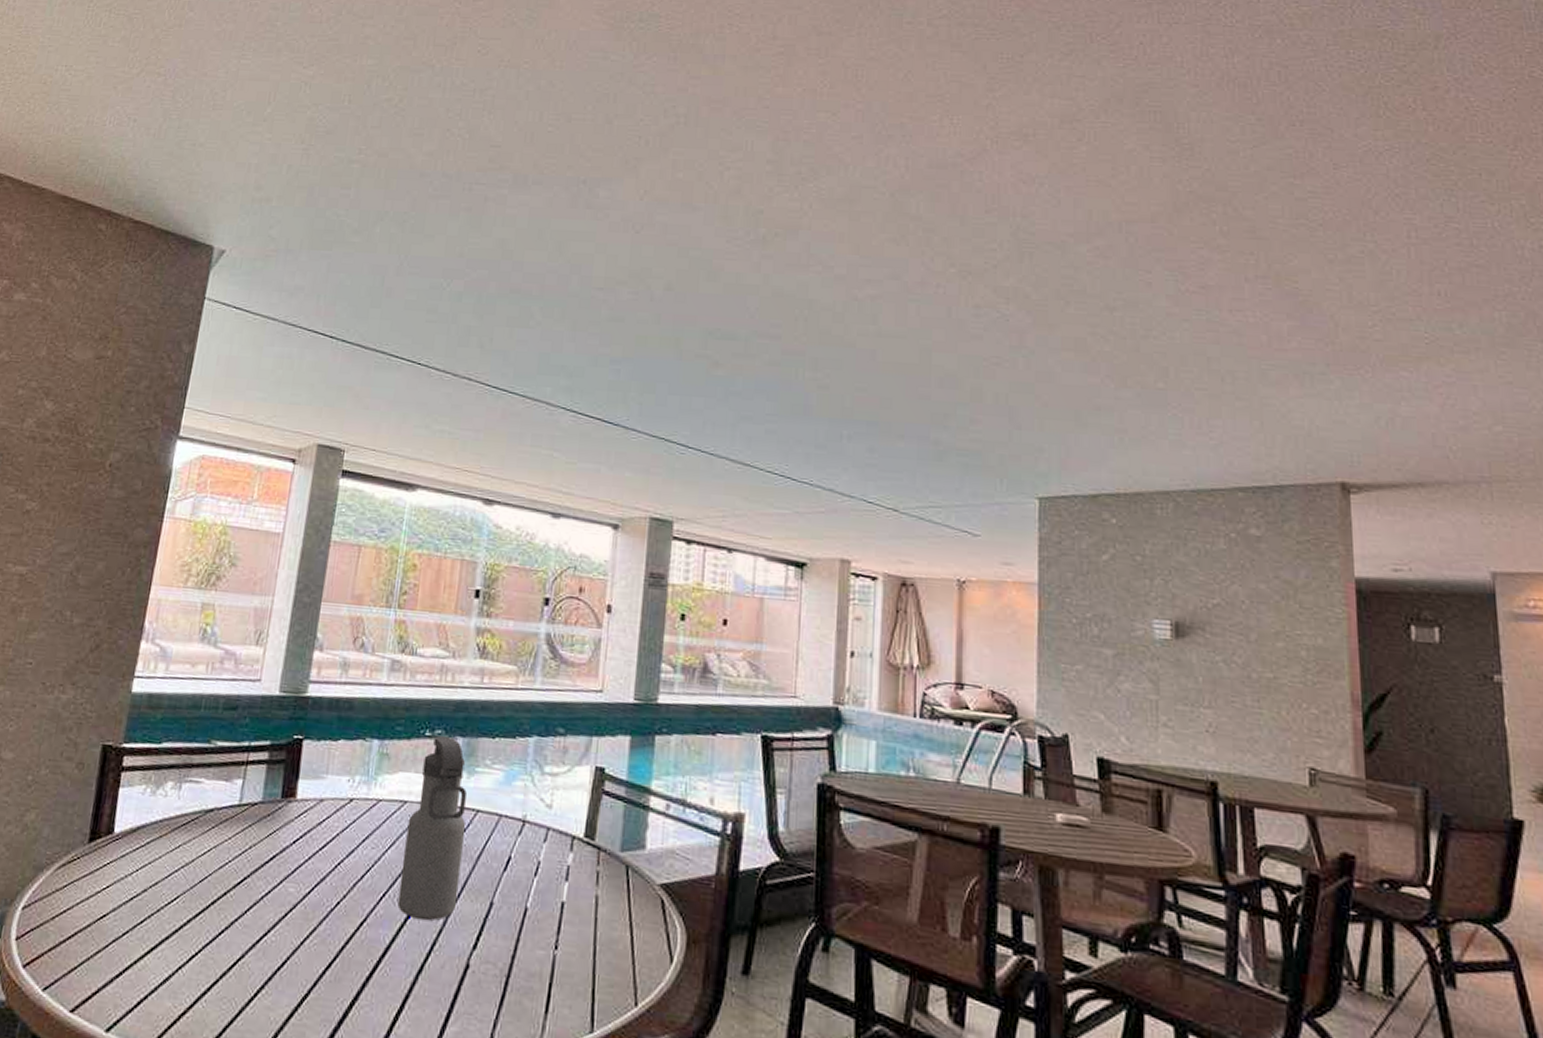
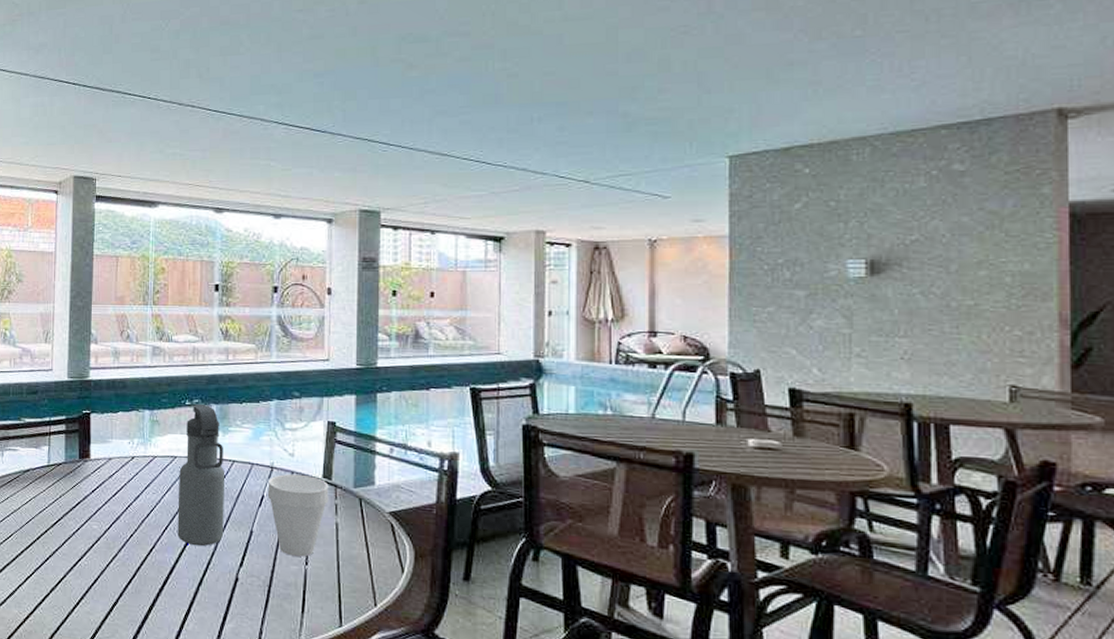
cup: none [515,830,591,939] -> present [267,474,329,557]

